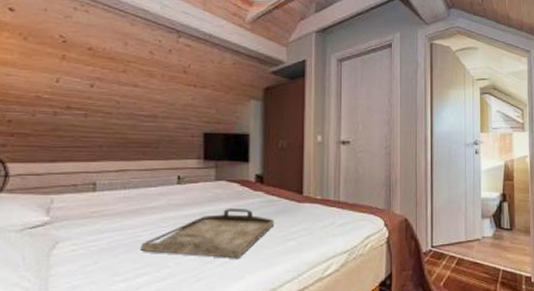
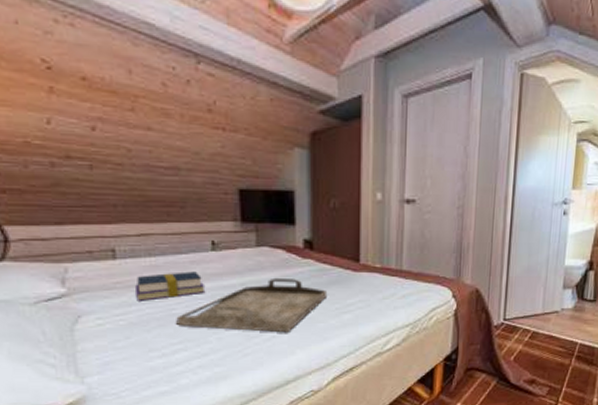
book: none [108,202,169,229] -> present [135,271,206,301]

